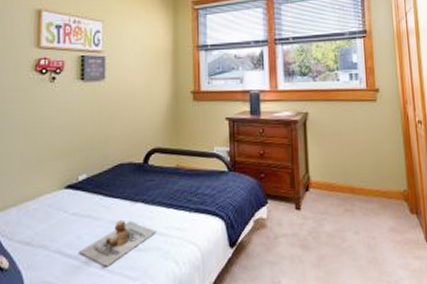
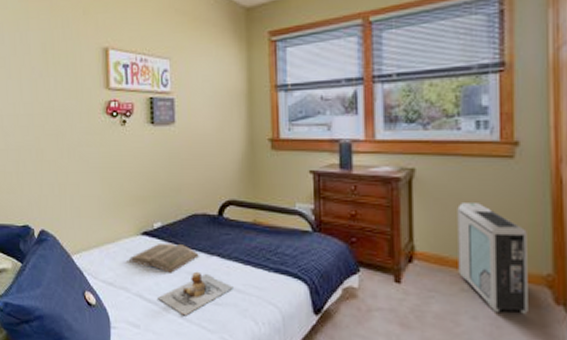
book: none [49,194,123,225] -> present [128,242,199,273]
air purifier: none [340,137,393,226] -> present [457,203,528,315]

